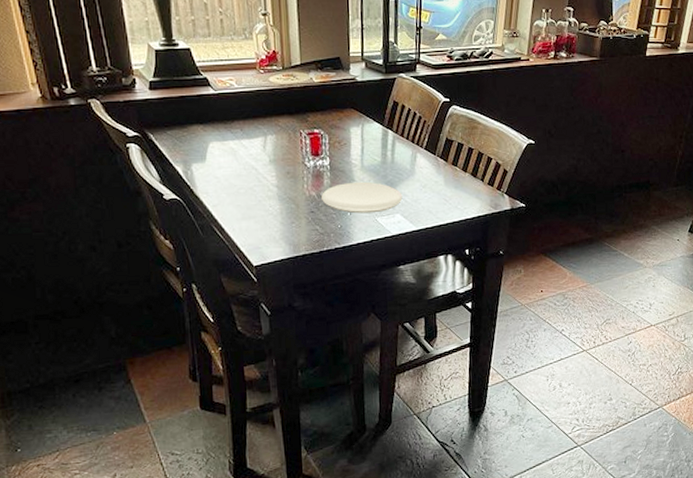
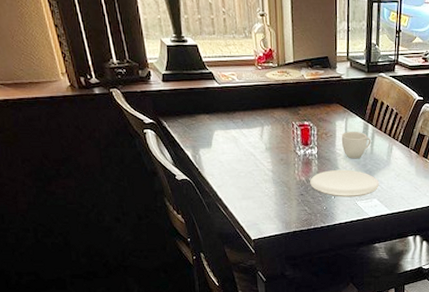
cup: none [357,139,392,170] -> present [341,132,371,159]

